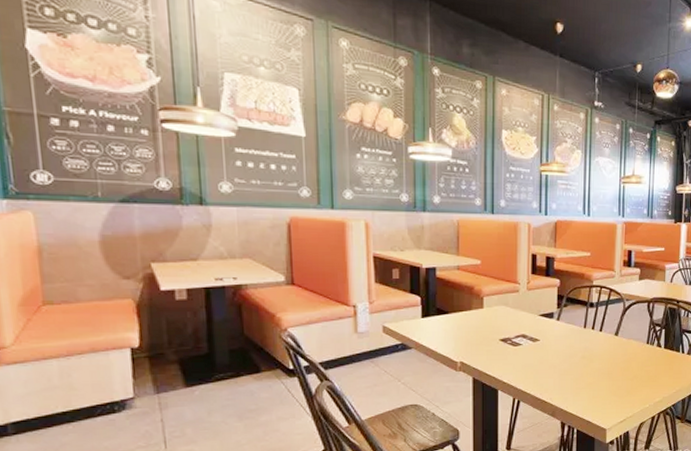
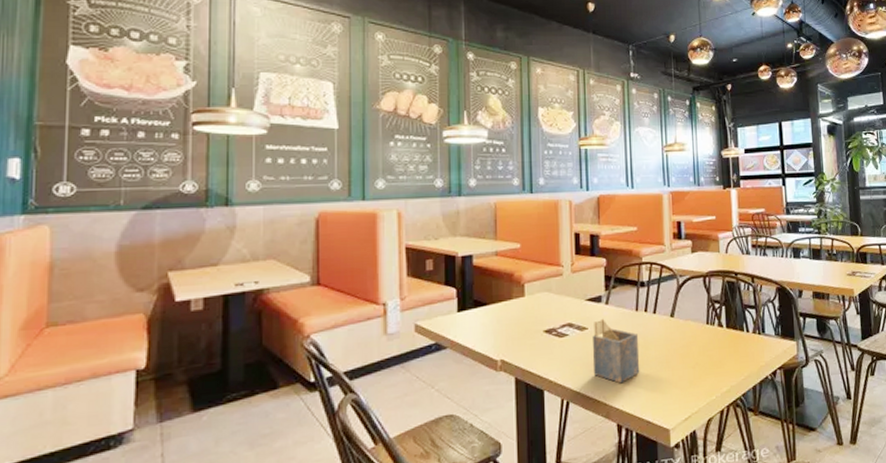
napkin holder: none [543,332,585,389] -> present [593,318,640,384]

